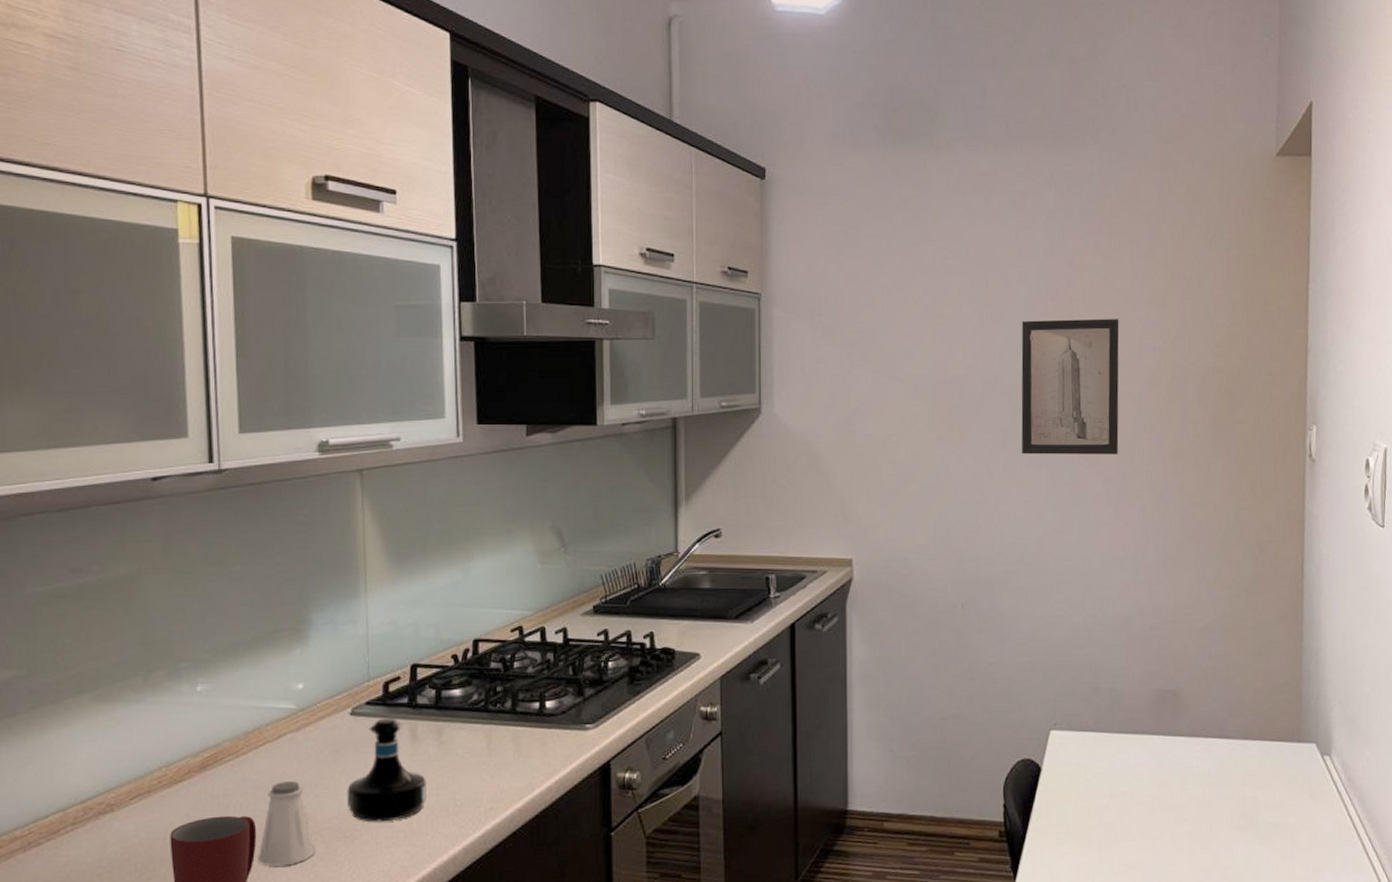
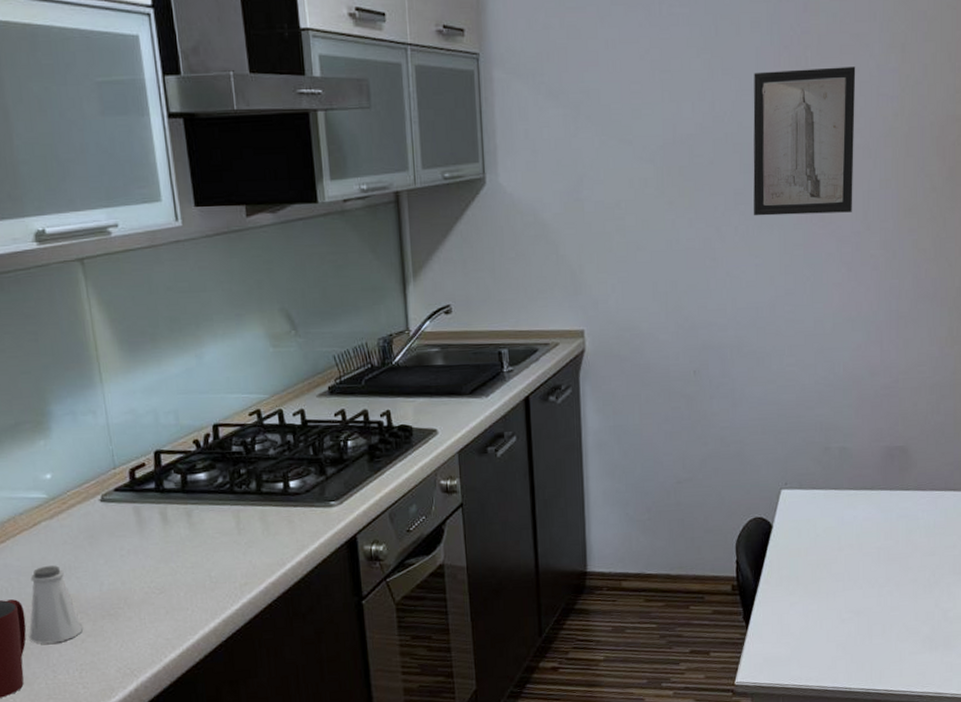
tequila bottle: present [347,718,426,822] -> none [106,503,183,601]

